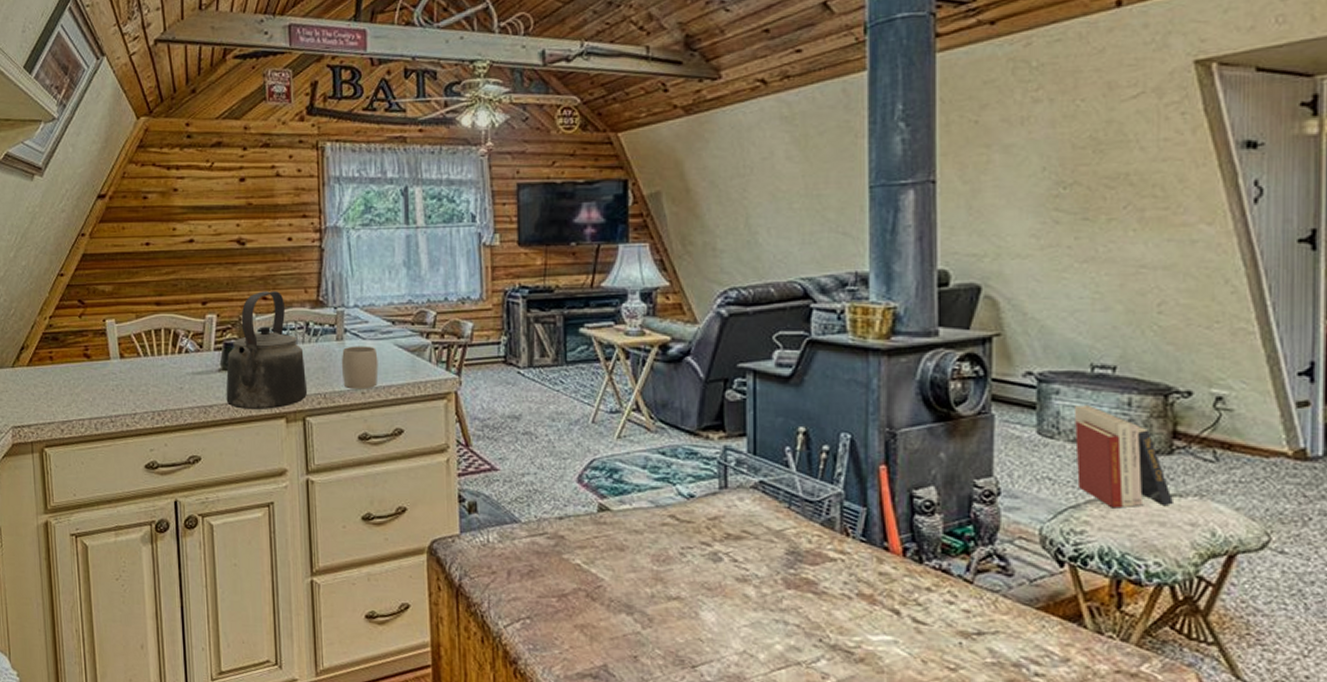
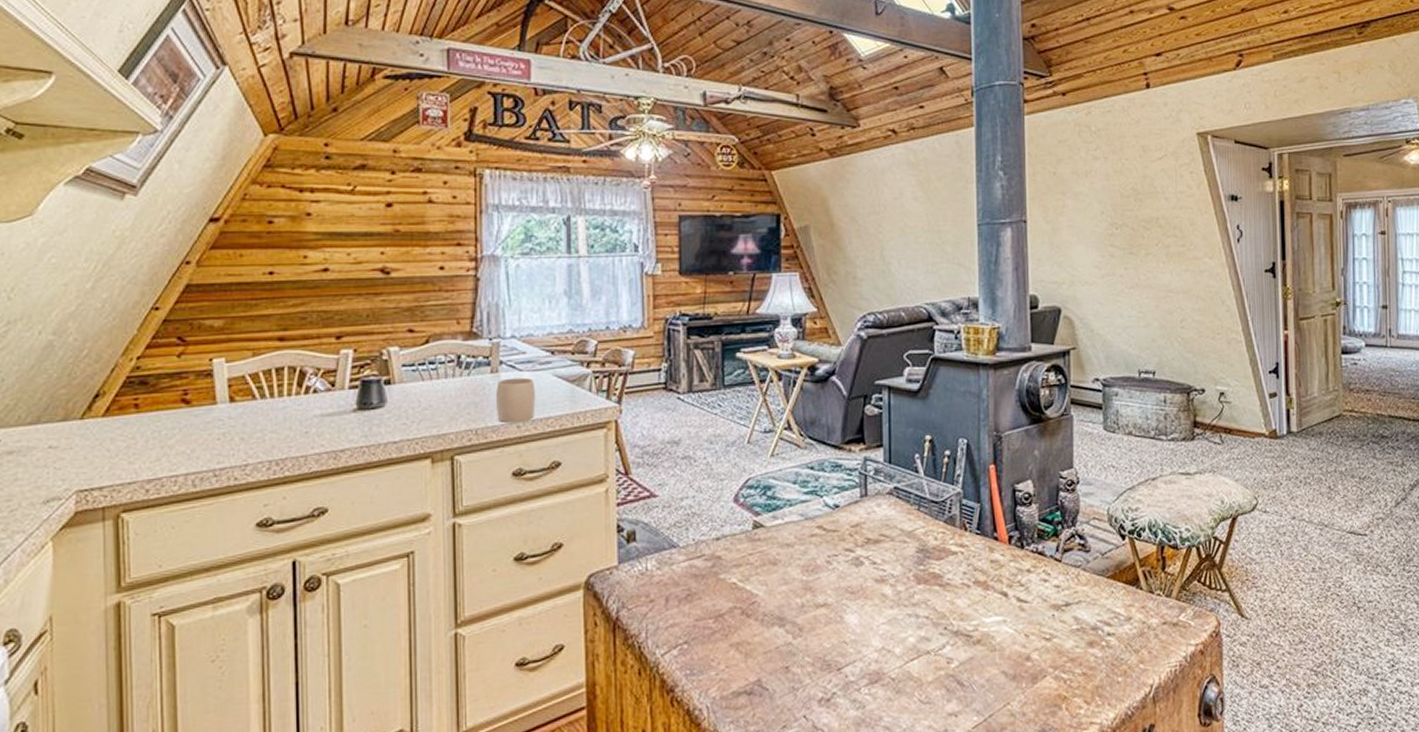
kettle: present [226,291,308,410] -> none [361,323,457,453]
books: present [1073,404,1173,509] -> none [1128,403,1196,487]

